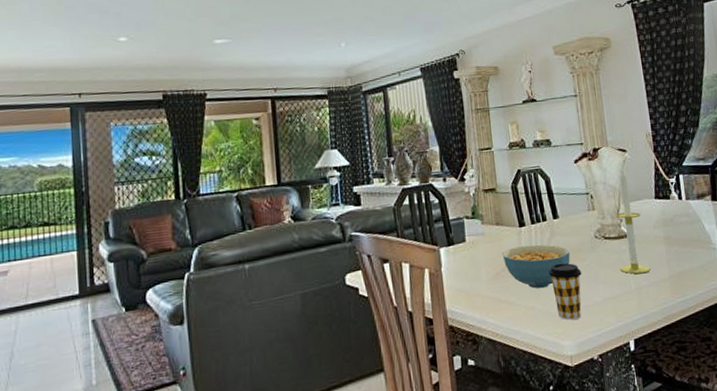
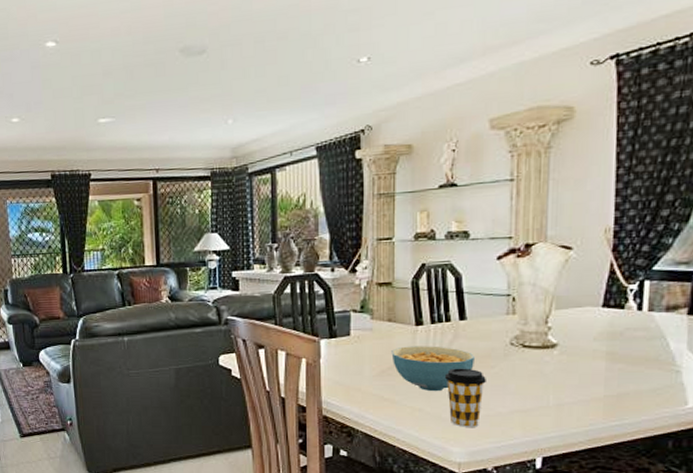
candle: present [615,169,651,274] -> none [538,270,580,390]

